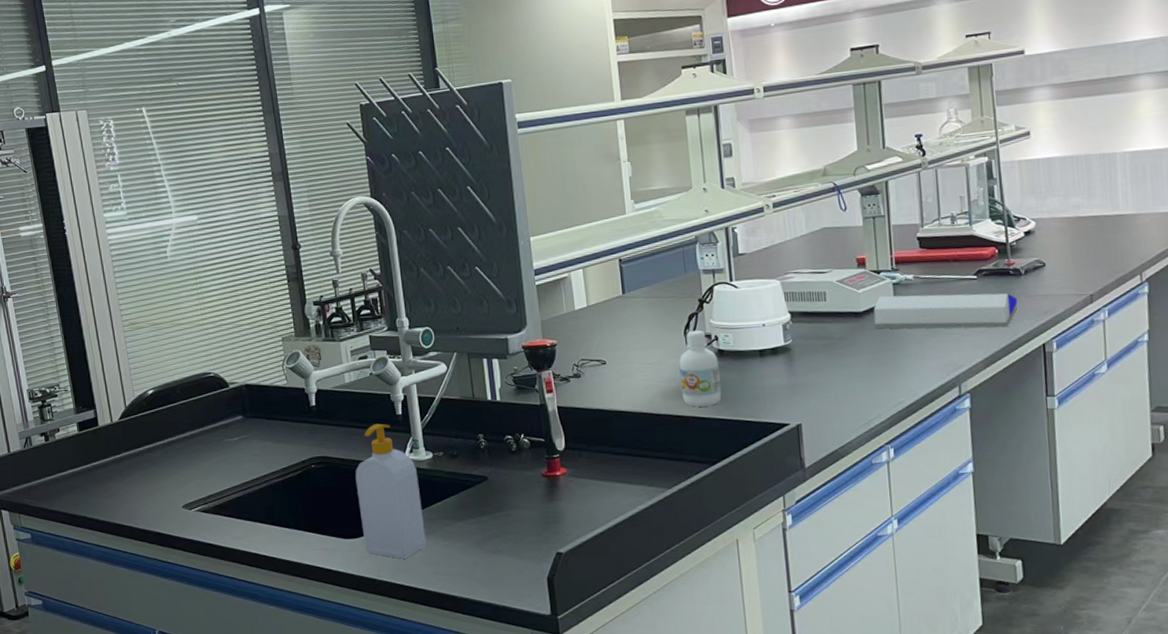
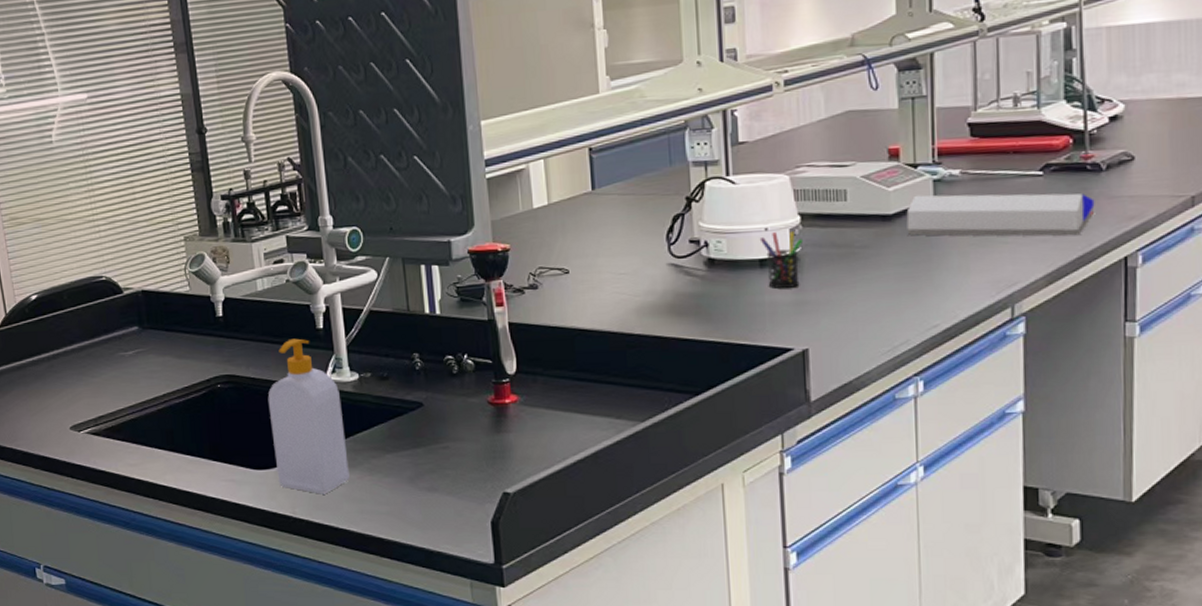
bottle: present [679,330,722,407] -> none [658,235,711,326]
pen holder: none [758,326,793,375] -> present [759,231,803,289]

